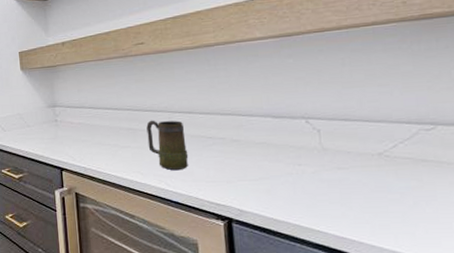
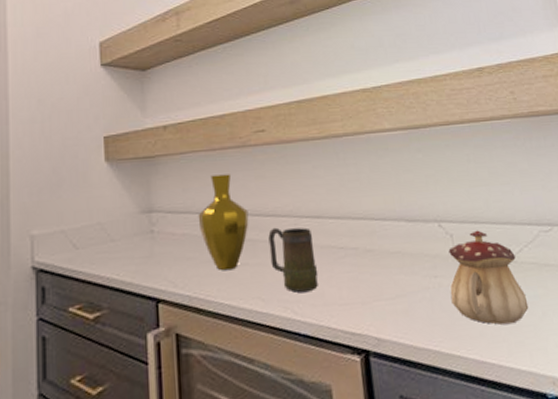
vase: none [90,78,131,151] -> present [198,174,249,271]
teapot: none [313,127,398,209] -> present [448,230,529,325]

